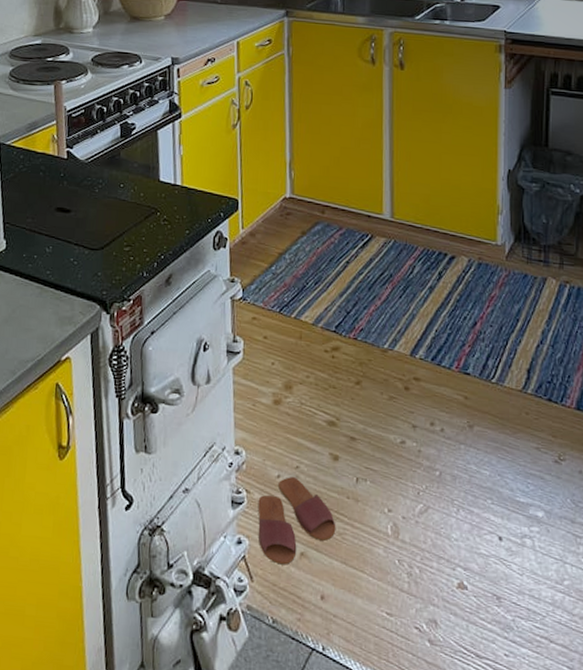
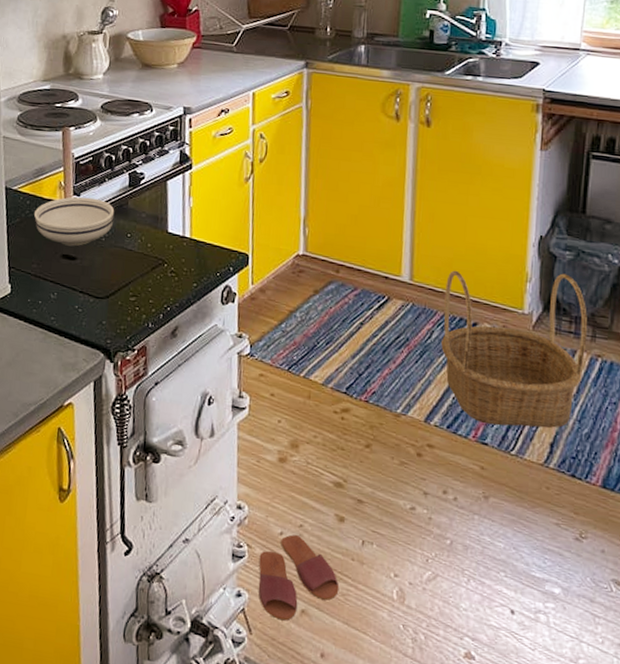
bowl: none [27,149,108,199] -> present [33,196,115,247]
basket: none [423,204,556,355] -> present [441,270,588,428]

